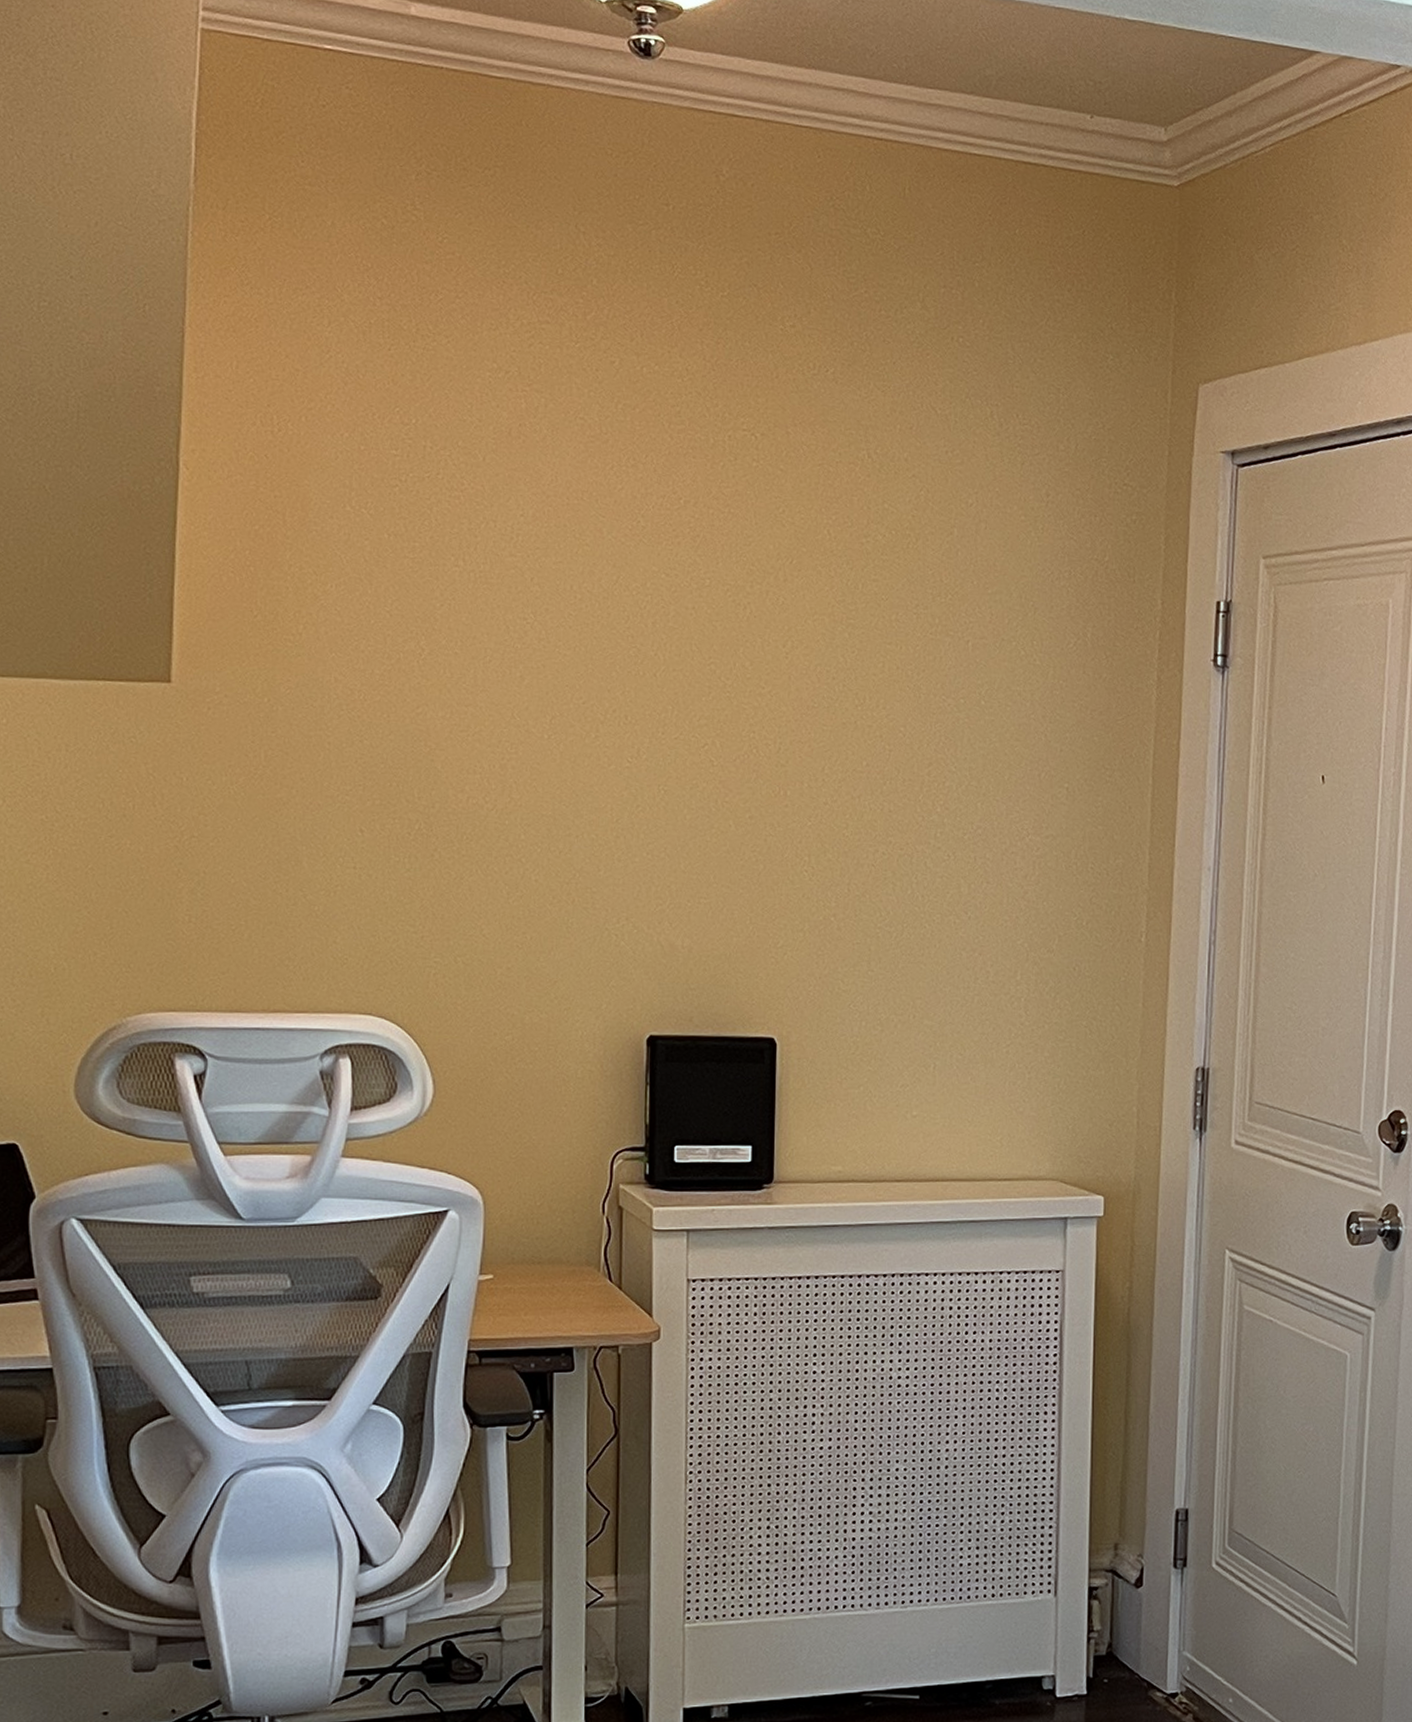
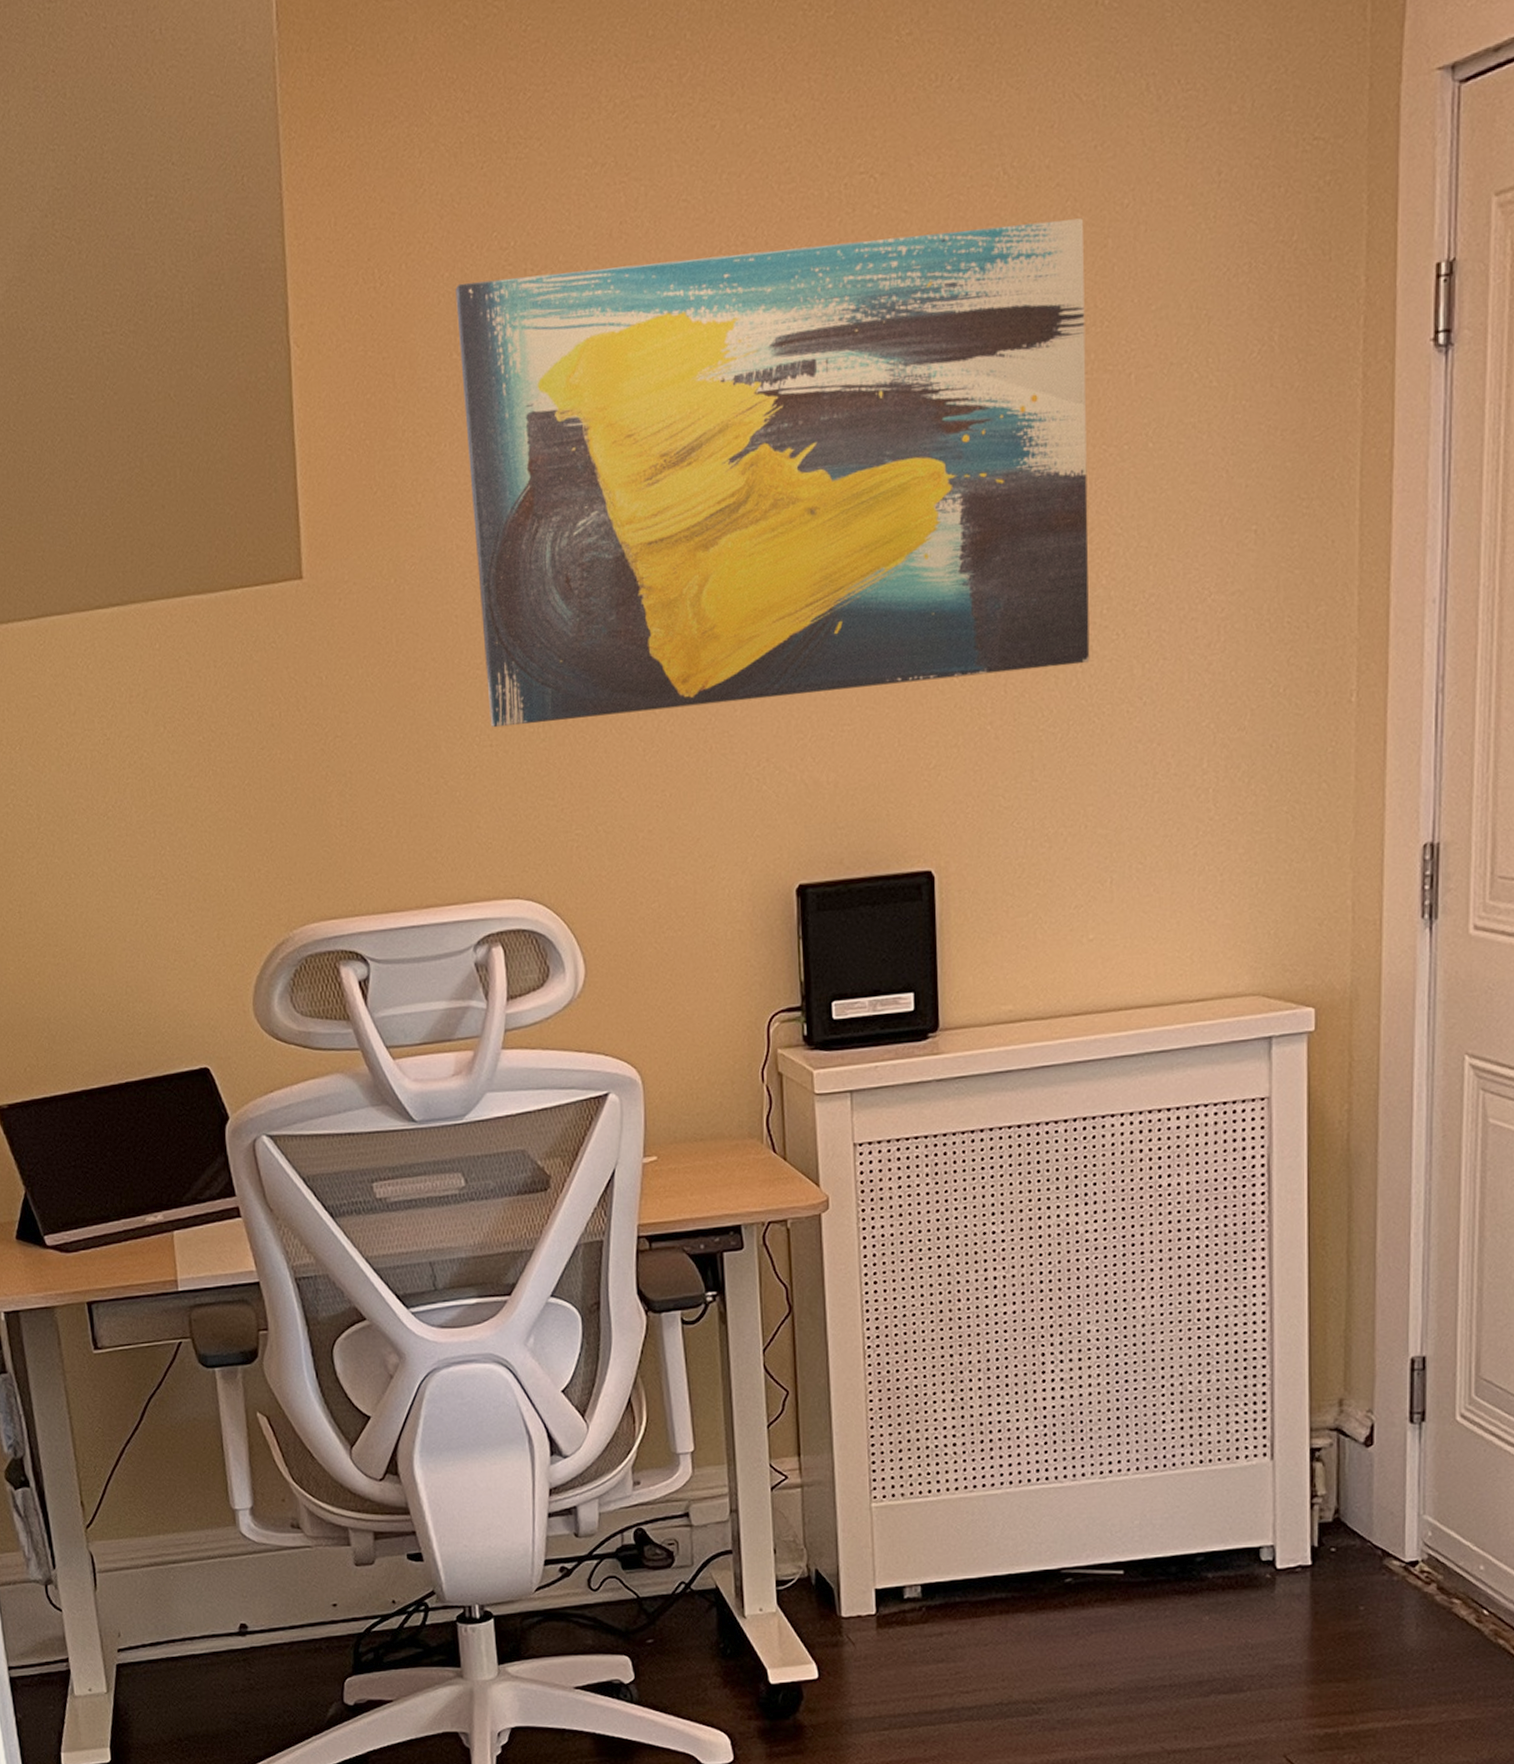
wall art: none [353,445,935,877] -> present [455,218,1090,728]

